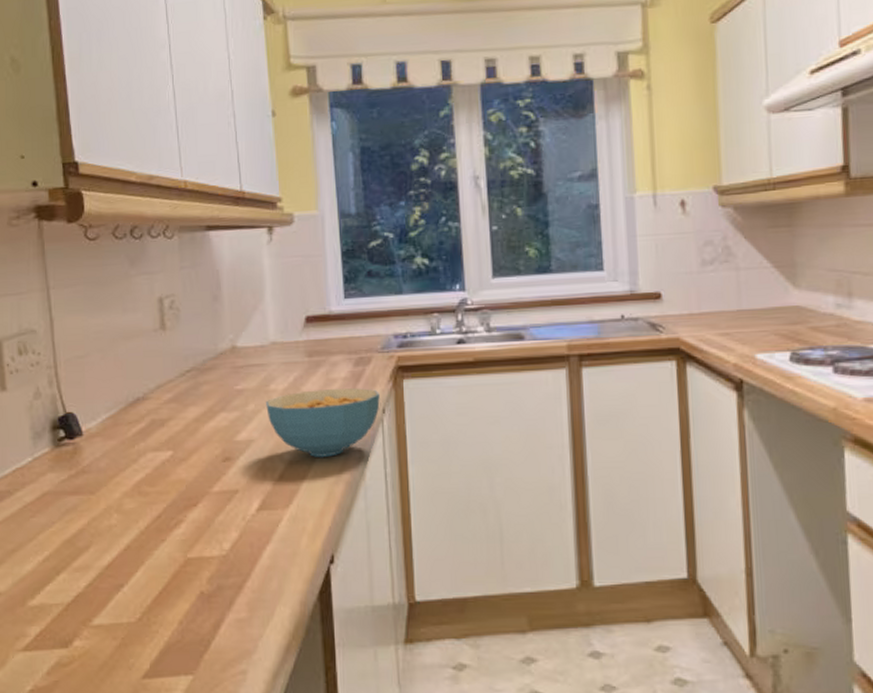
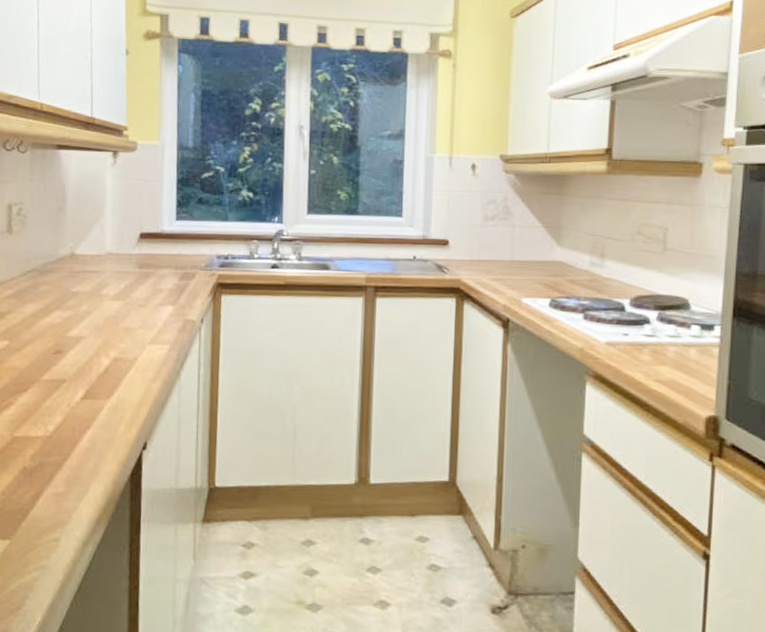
cereal bowl: present [266,388,380,457] -> none [97,297,200,357]

